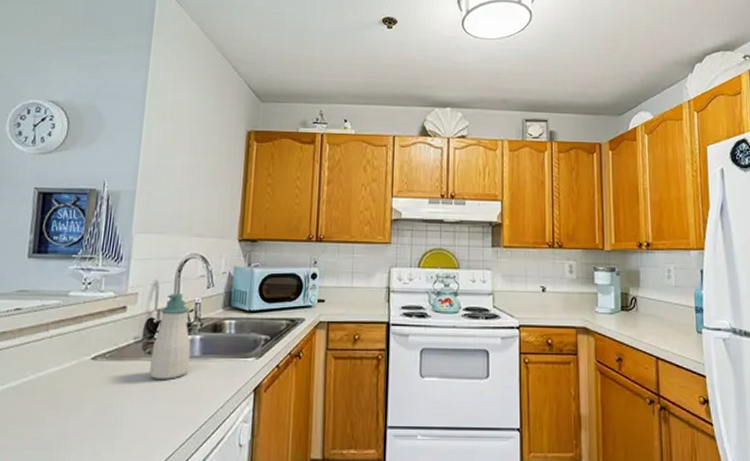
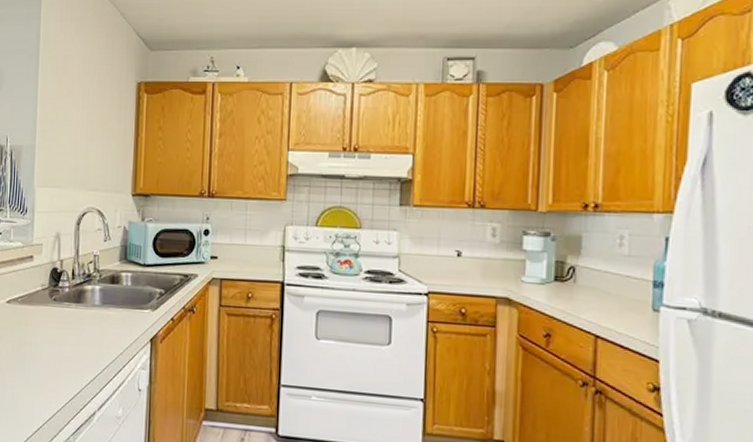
soap bottle: present [149,293,191,379] -> none [56,245,92,325]

